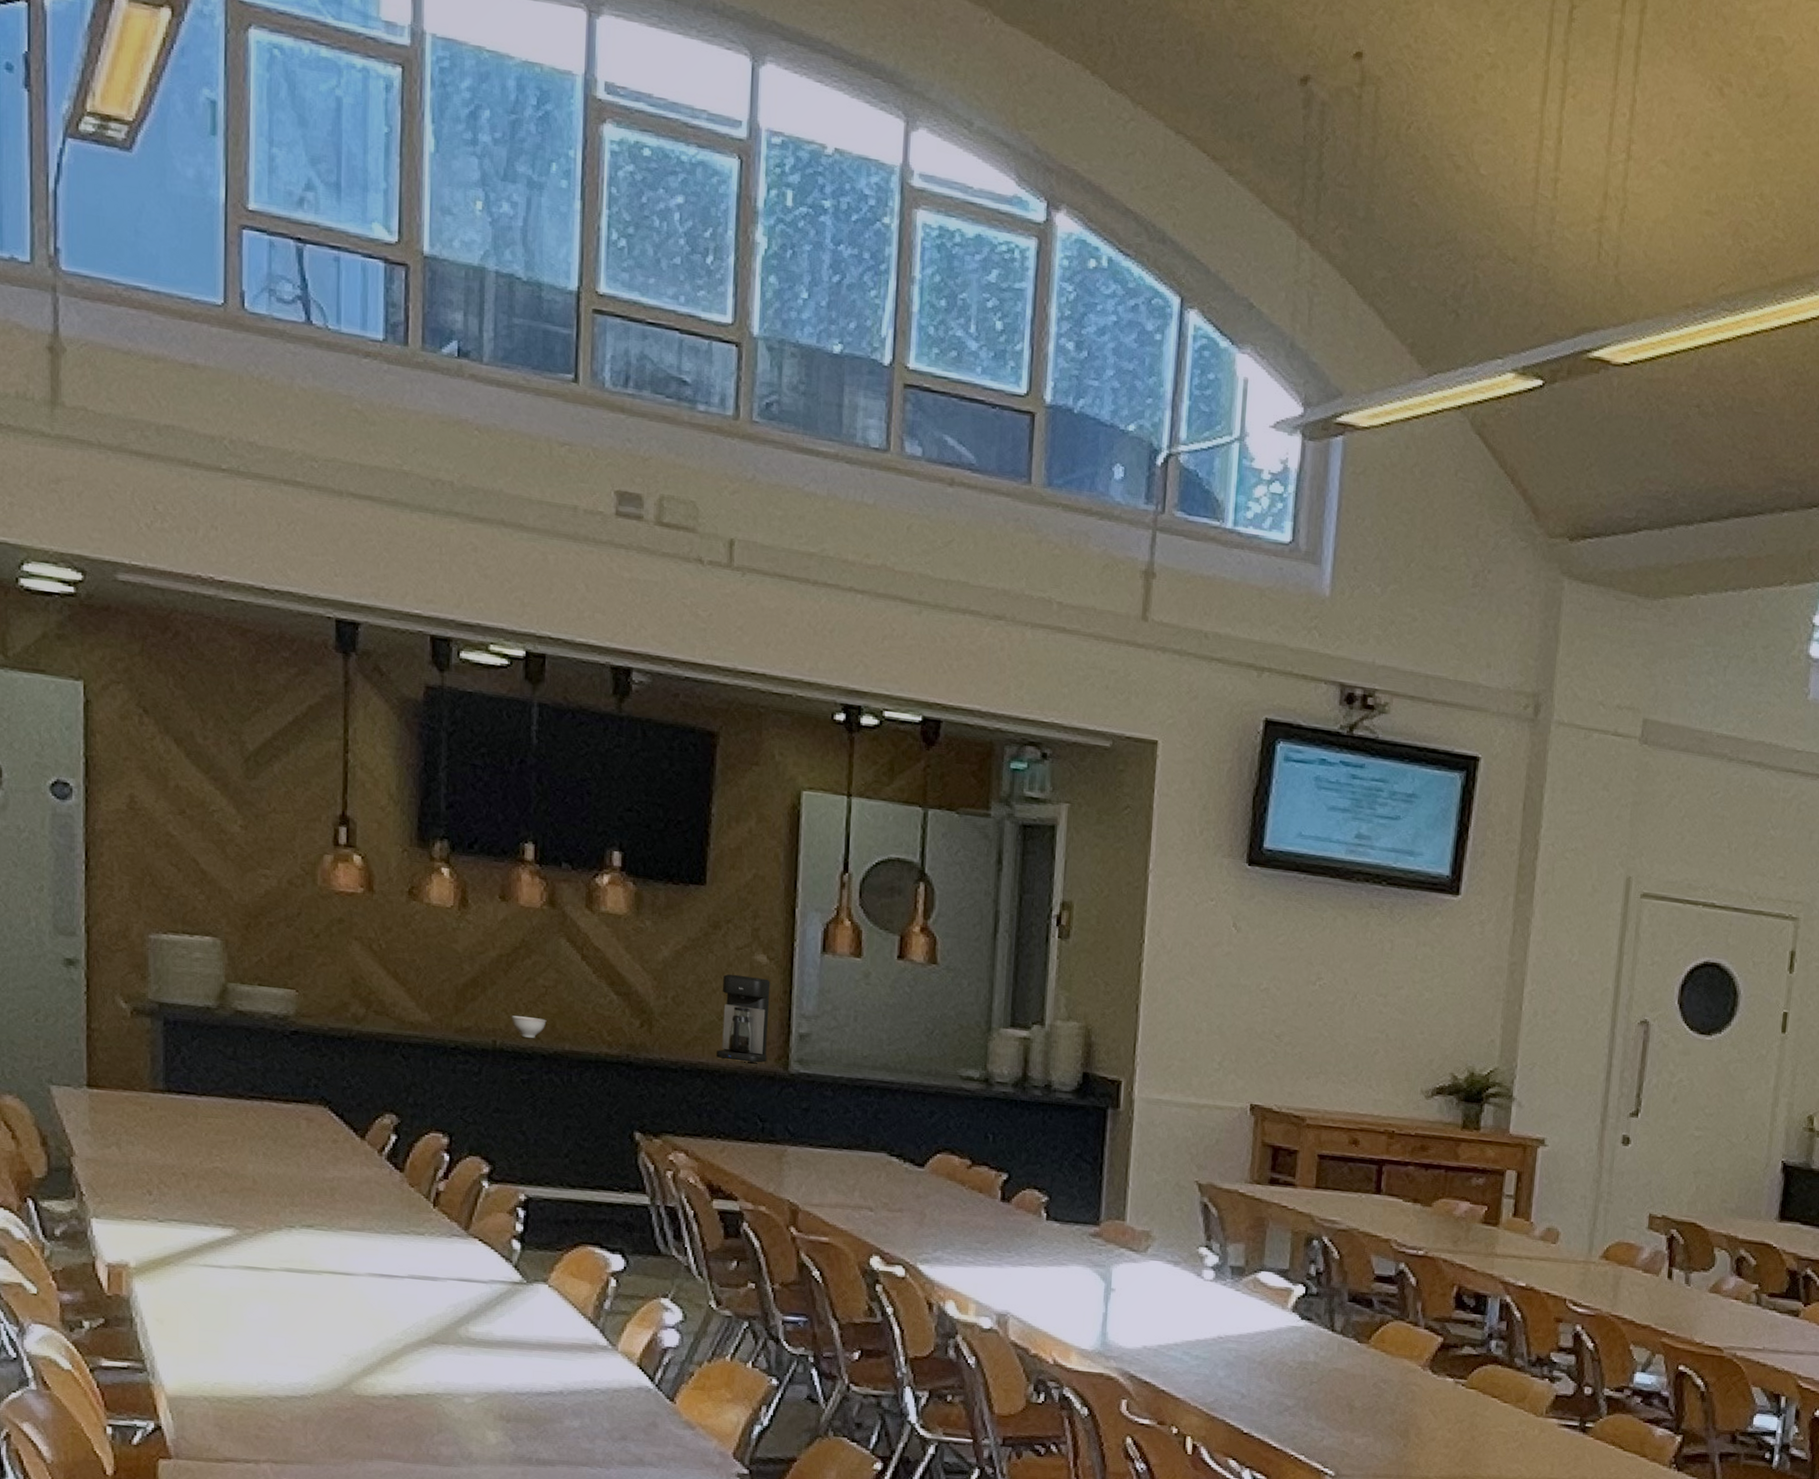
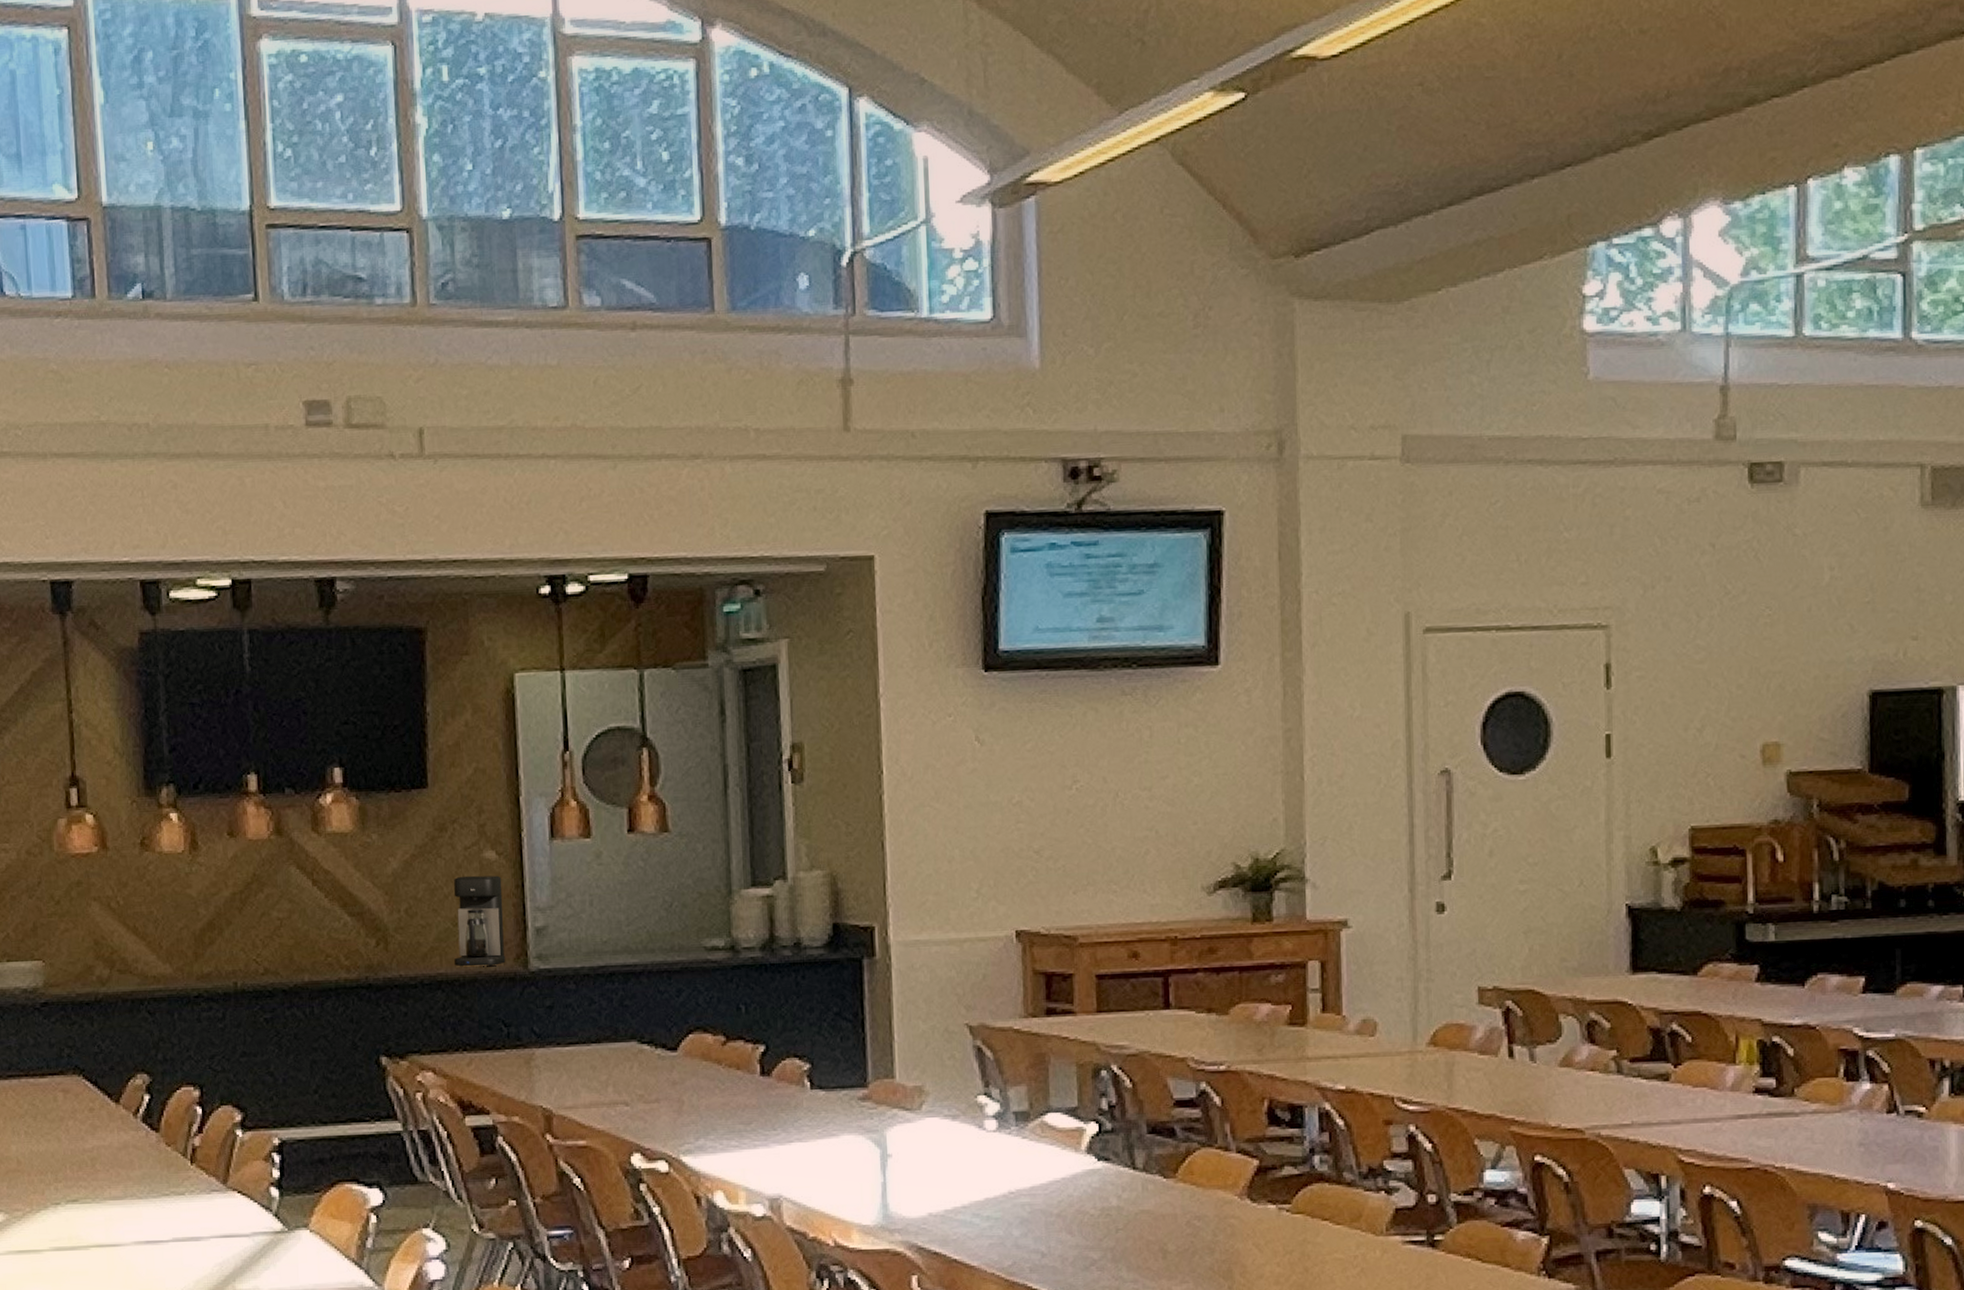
bowl: present [511,1015,547,1038] -> none [249,952,284,974]

